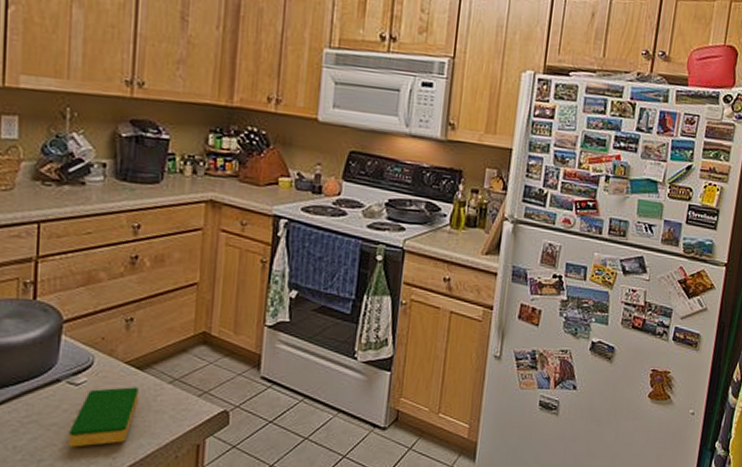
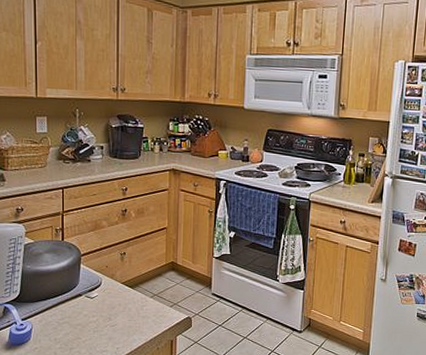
dish sponge: present [68,387,139,447] -> none [88,300,131,340]

